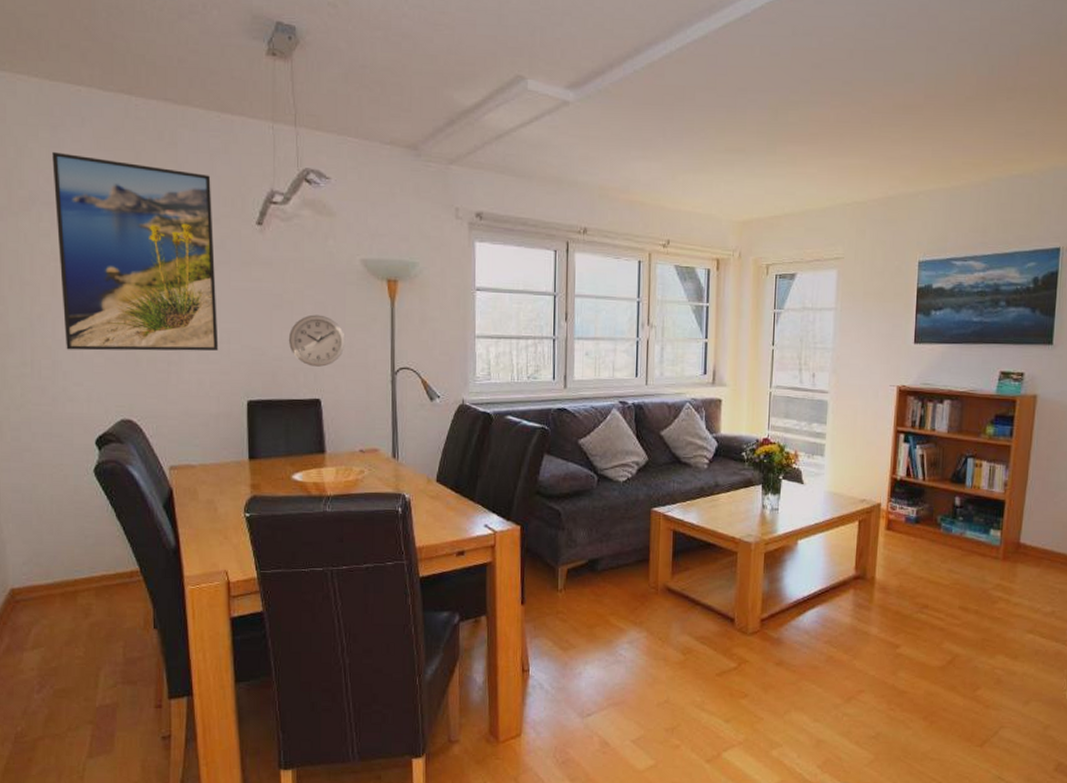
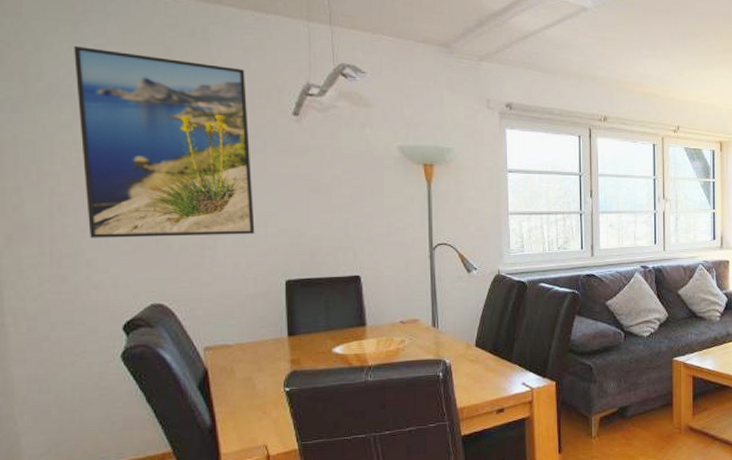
wall clock: present [288,314,345,367] -> none [326,197,384,246]

